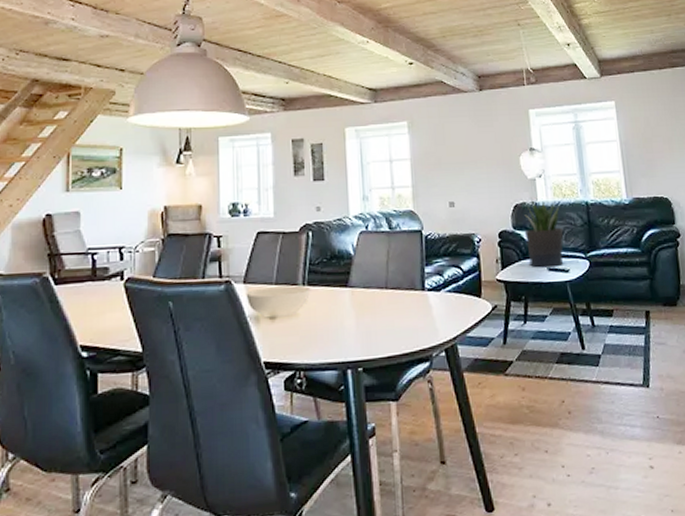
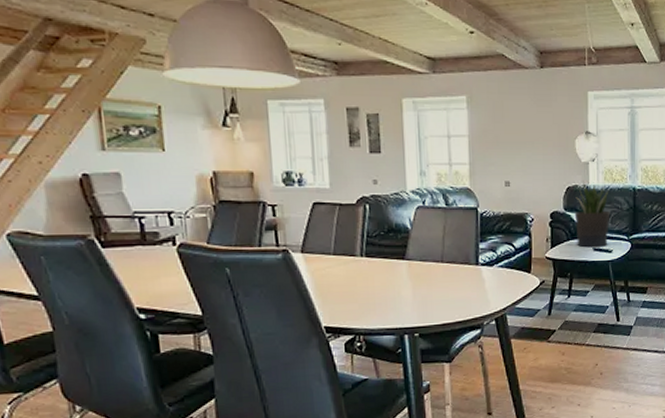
bowl: present [246,285,311,318] -> none [304,256,369,287]

